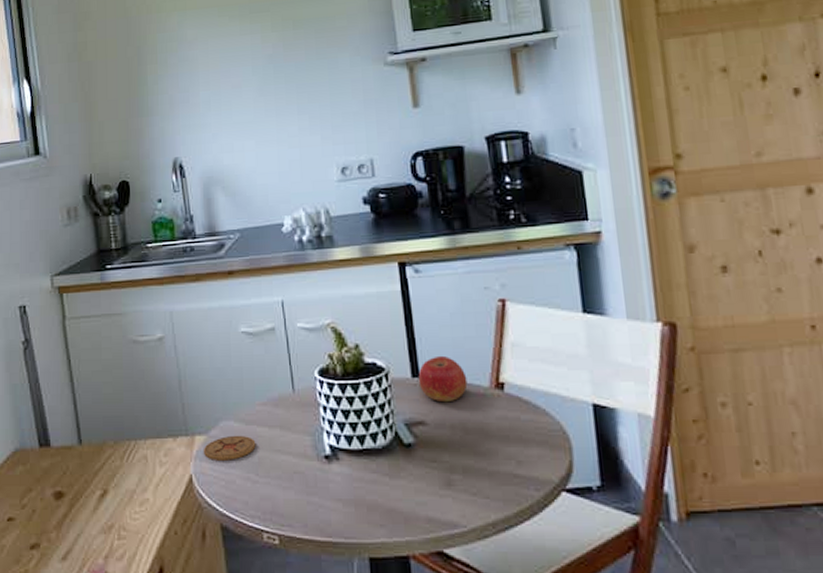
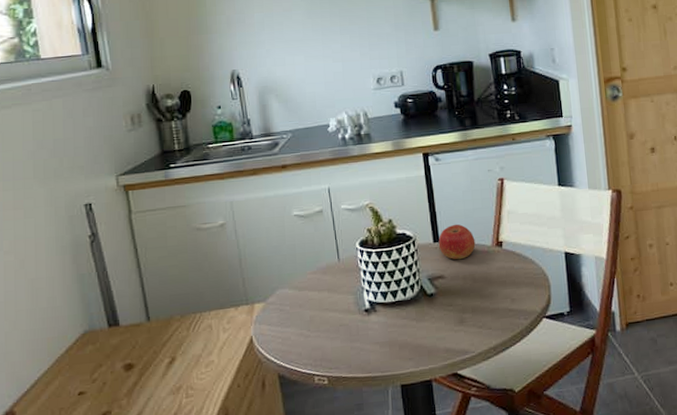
coaster: present [203,435,256,461] -> none [261,299,308,323]

